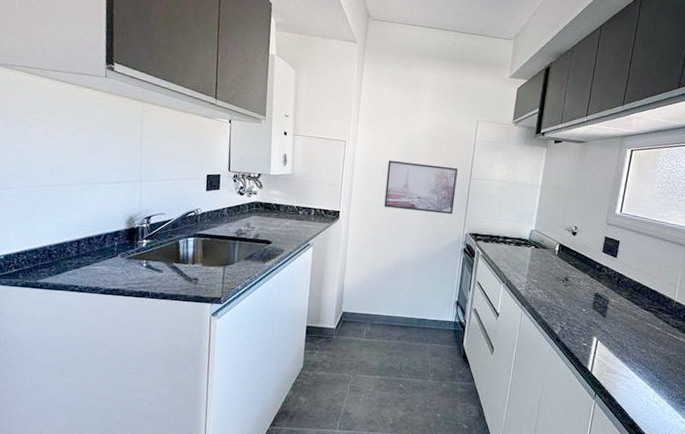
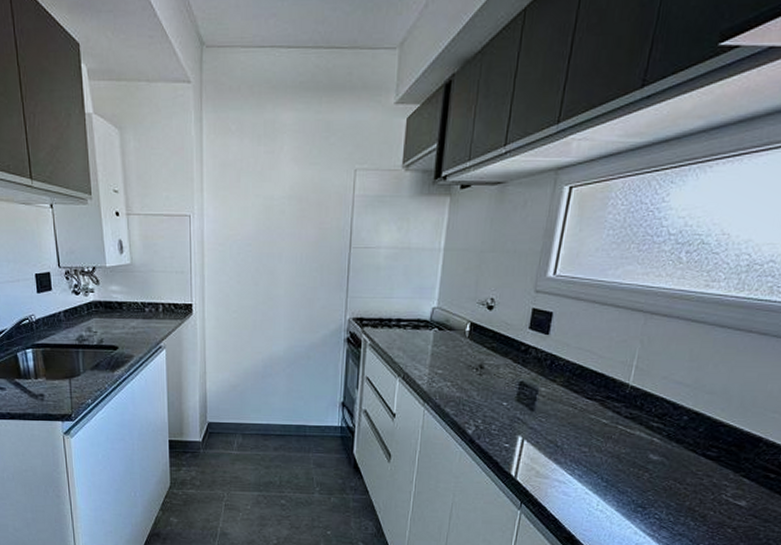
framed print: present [384,160,458,215] -> none [244,234,333,297]

